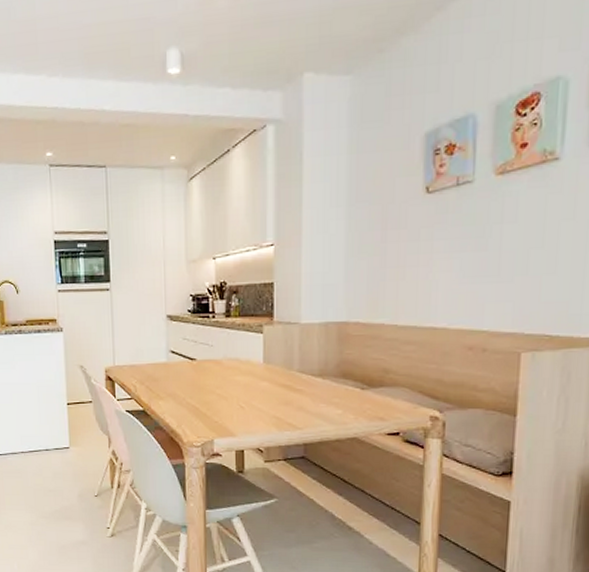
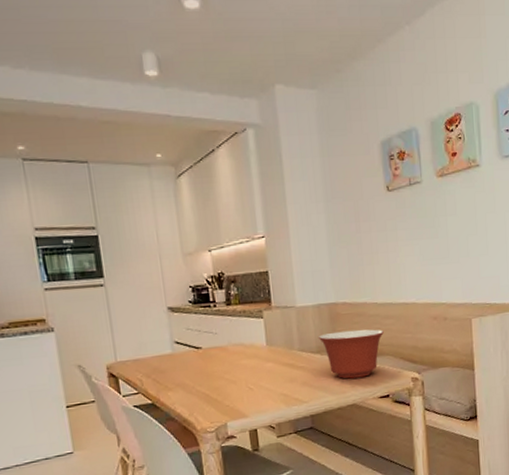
mixing bowl: none [321,354,401,409] -> present [318,329,384,379]

